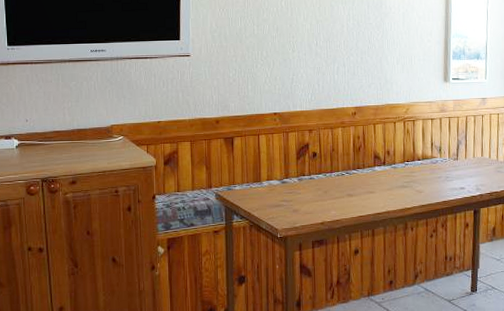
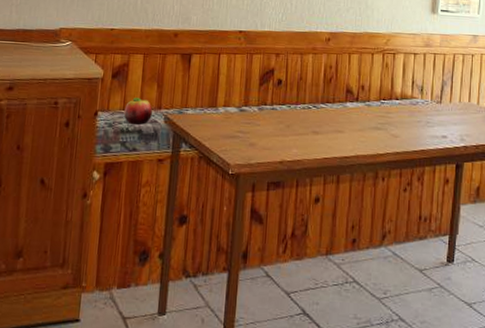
fruit: none [178,180,204,204] -> present [123,98,152,126]

